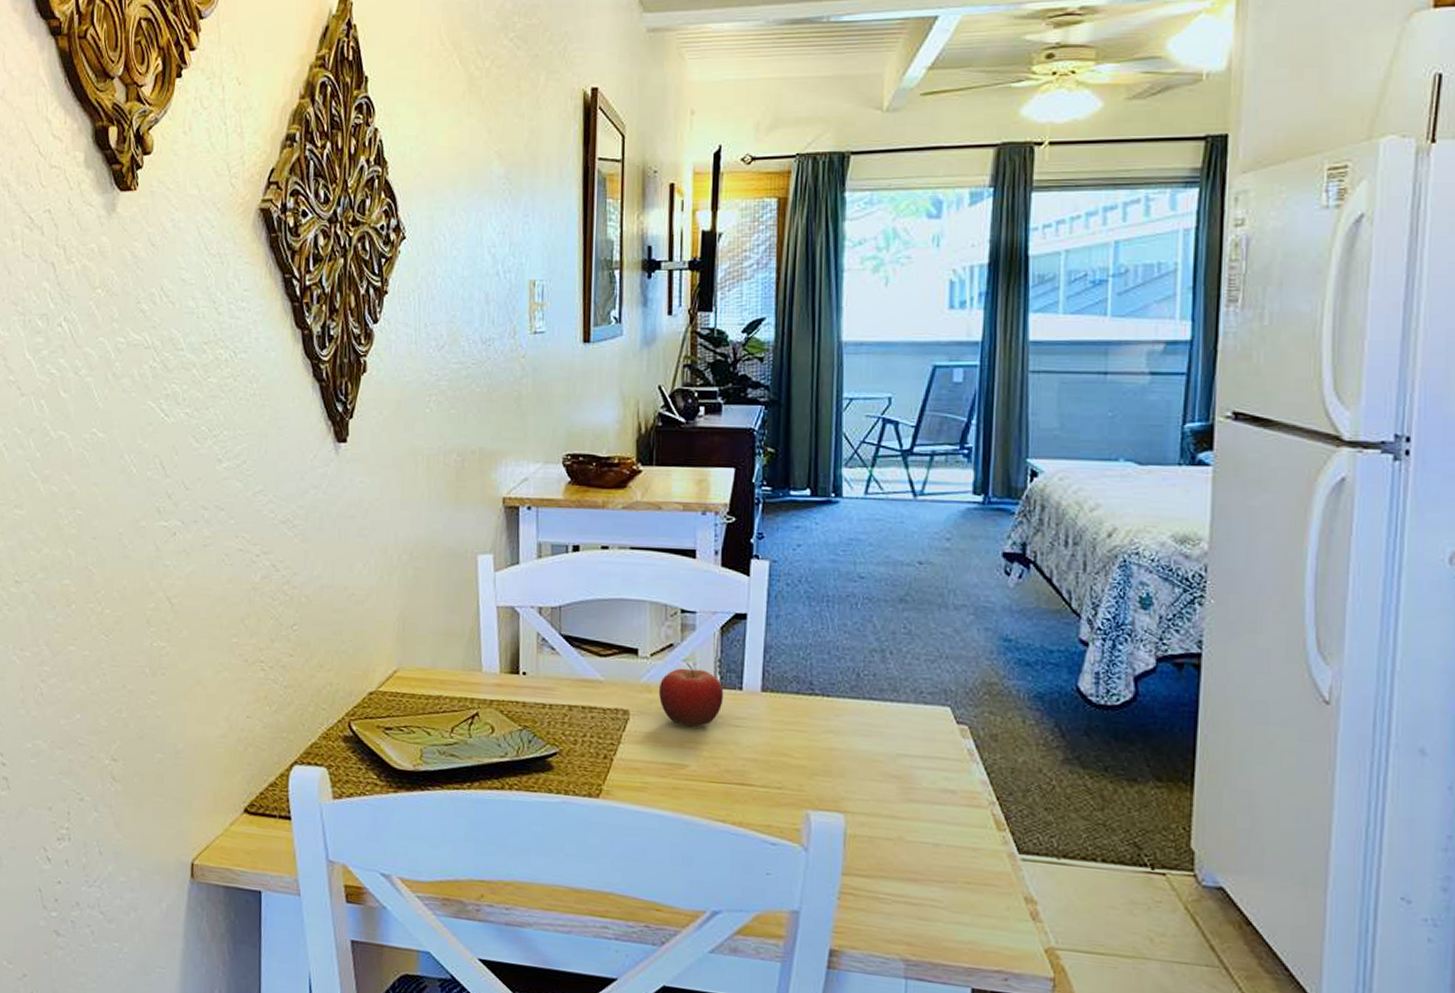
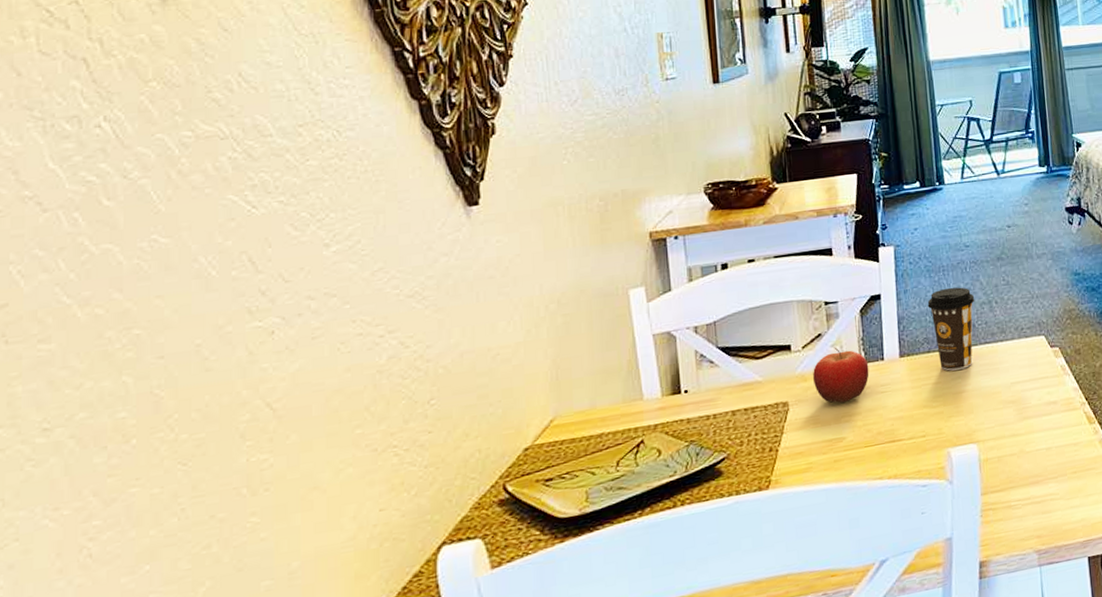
coffee cup: none [802,622,864,723] -> present [927,287,975,371]

